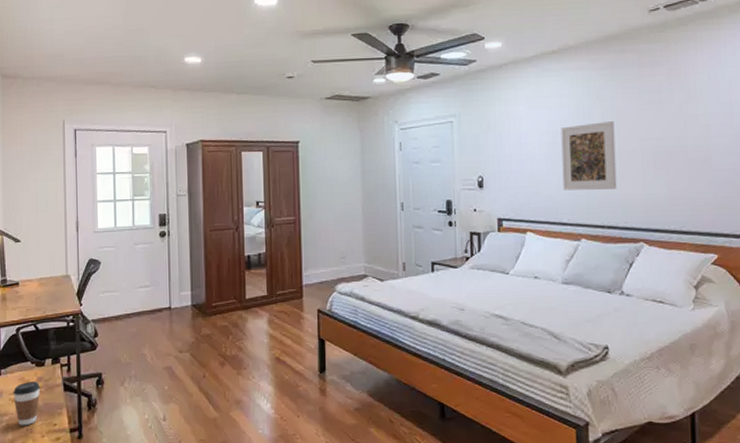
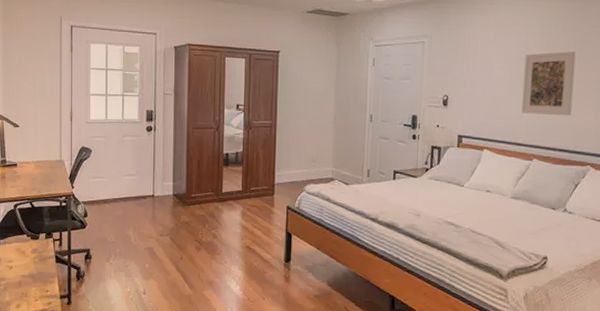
coffee cup: present [13,381,41,426] -> none [10,251,35,290]

